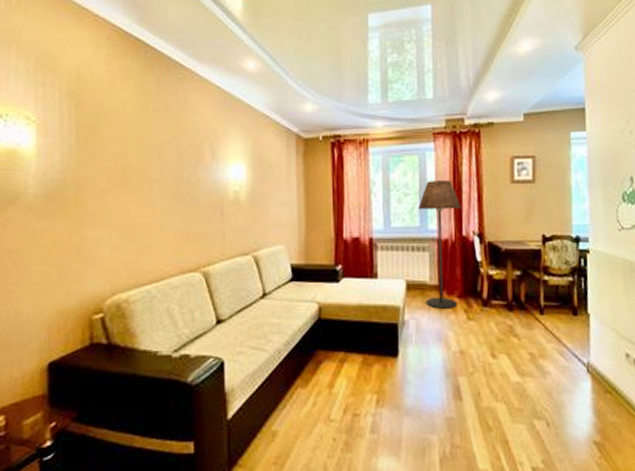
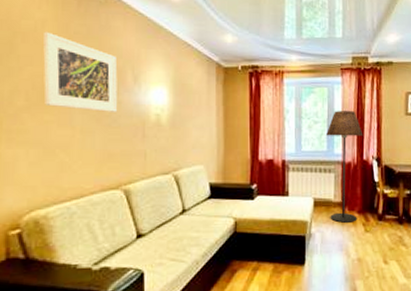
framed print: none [124,111,196,191] -> present [42,31,118,112]

